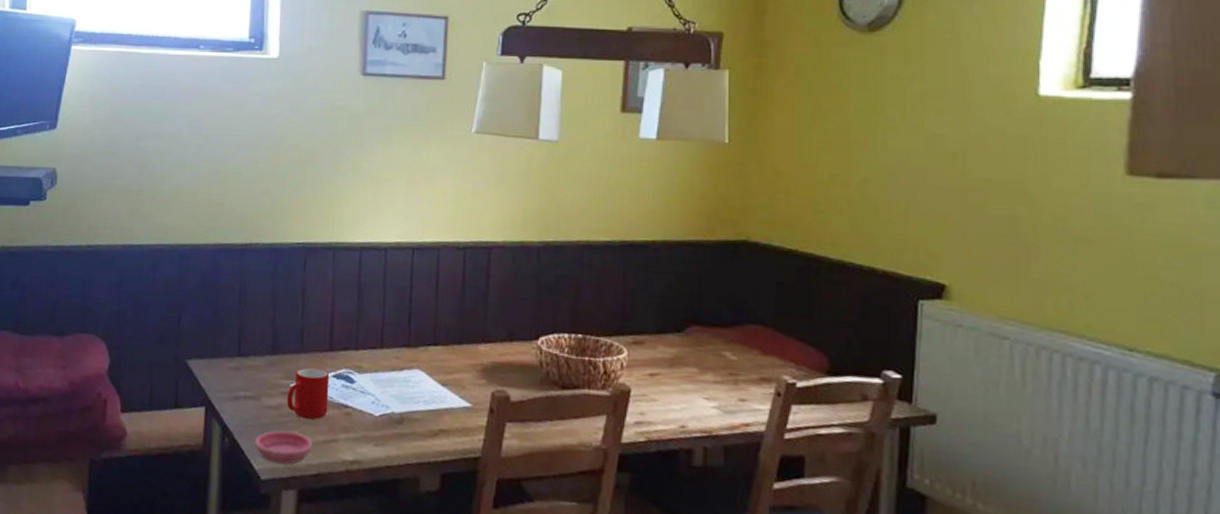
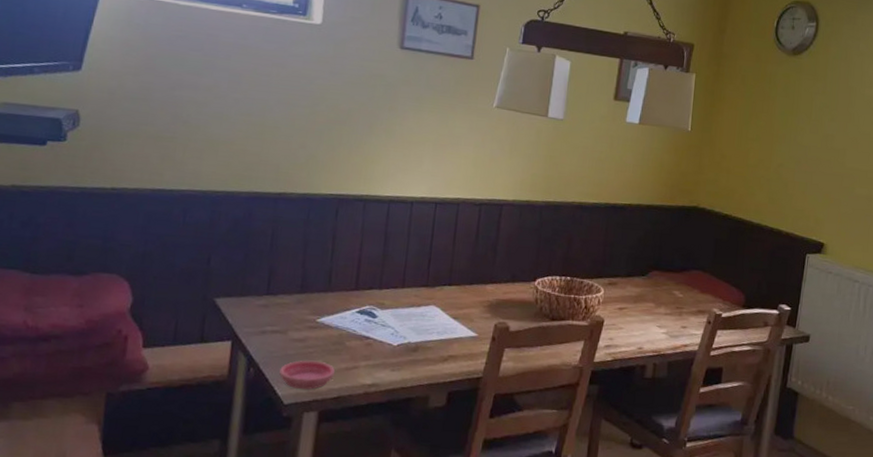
cup: present [287,368,330,420] -> none [312,305,354,351]

